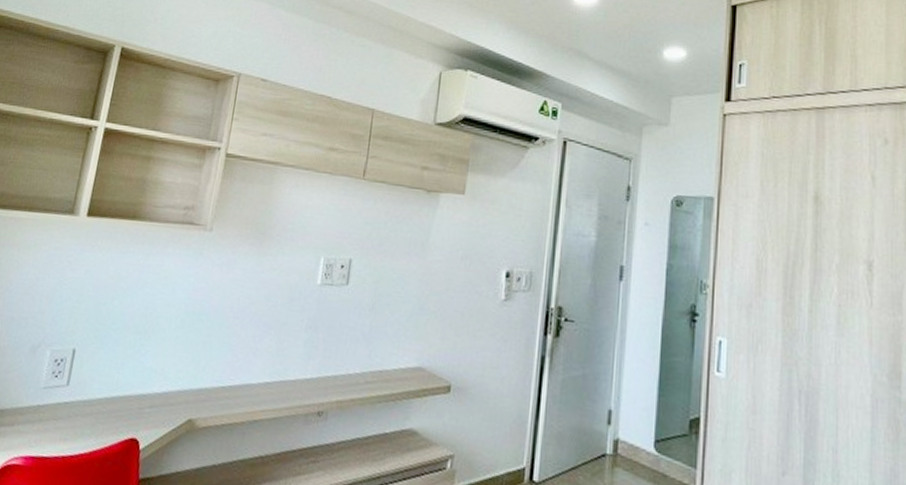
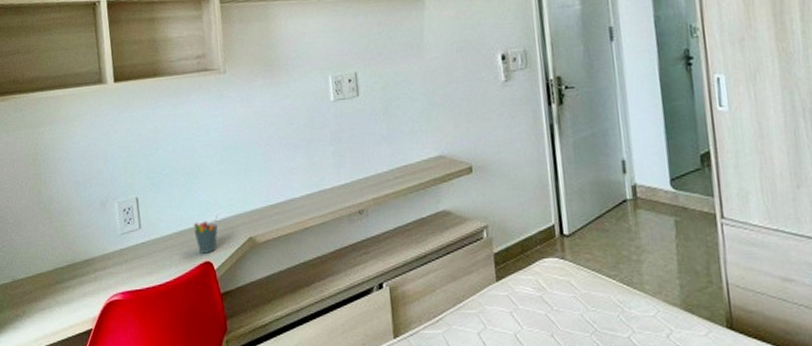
pen holder: none [127,386,160,429] -> present [193,215,218,254]

